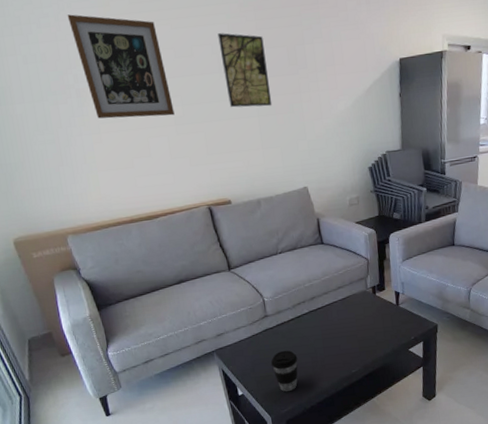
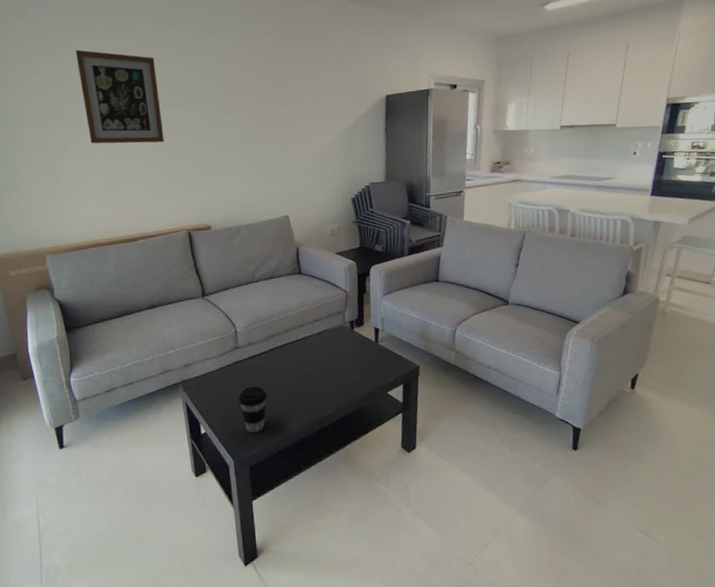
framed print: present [218,33,273,108] -> none [212,68,259,137]

